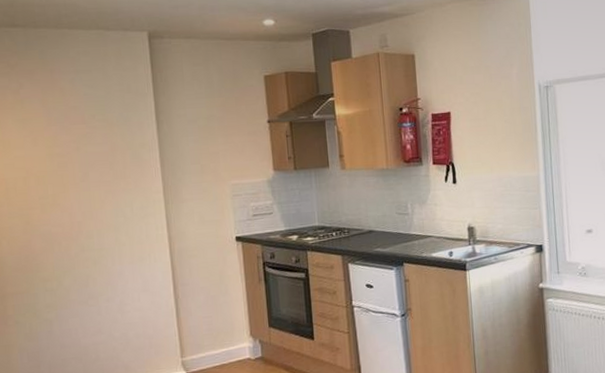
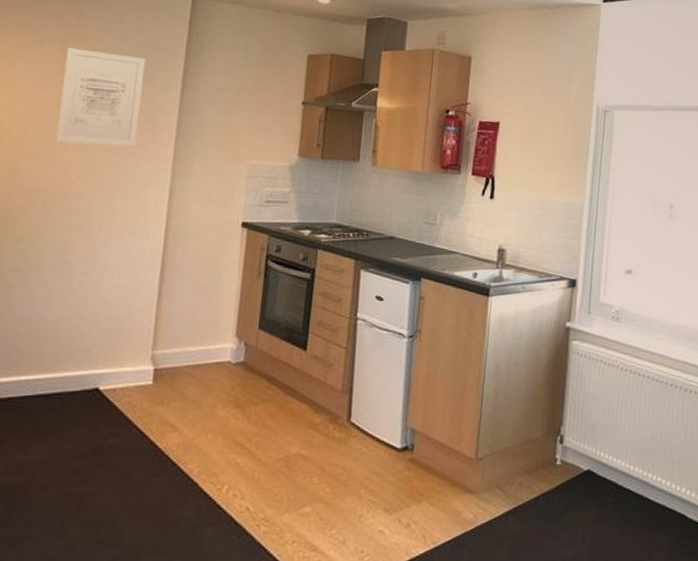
wall art: none [47,102,127,190] -> present [55,47,146,147]

